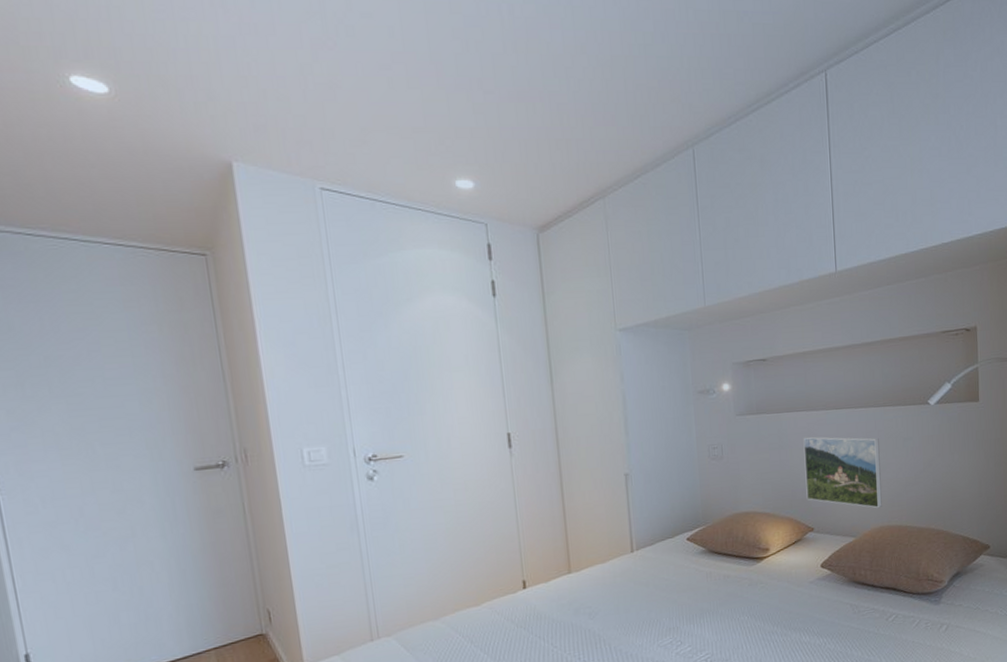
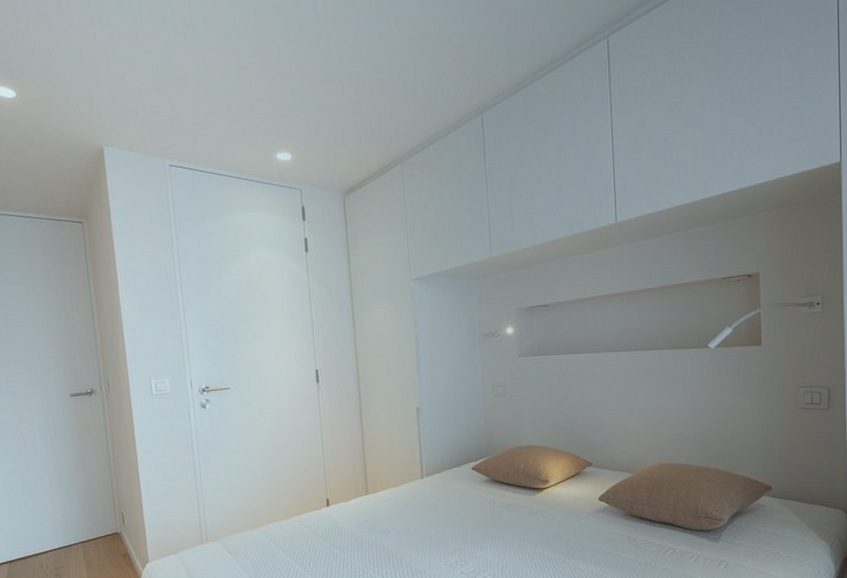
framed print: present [803,436,882,509] -> none [582,377,660,447]

